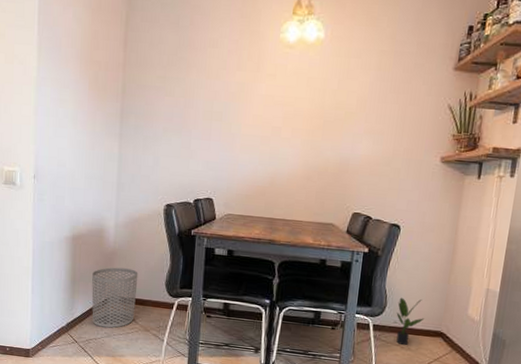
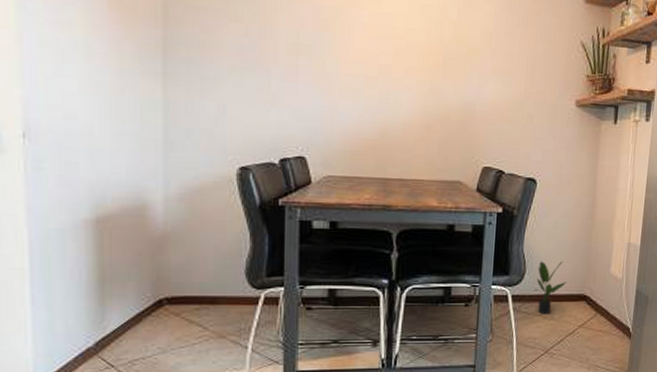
waste bin: present [92,267,138,328] -> none [132,256,204,341]

